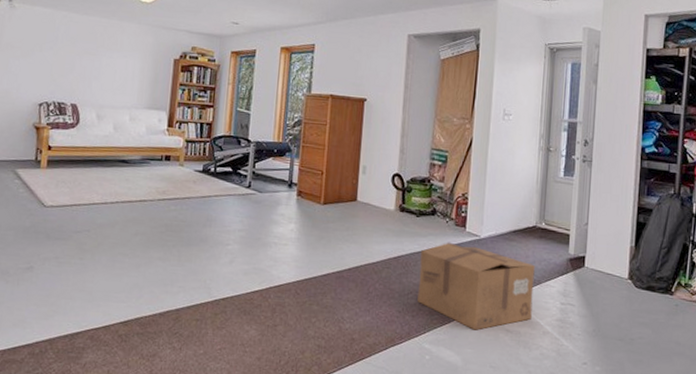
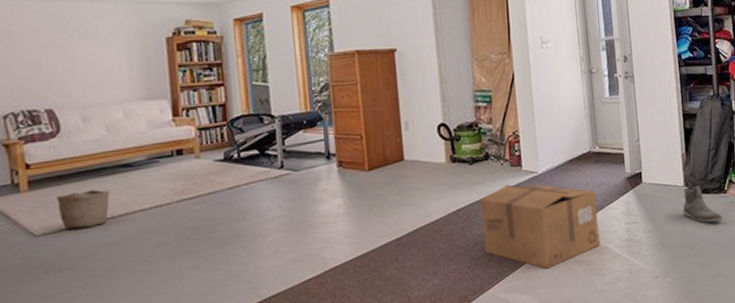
basket: none [65,176,108,208] -> present [57,189,111,231]
boot: none [623,281,666,322] -> present [683,186,724,223]

